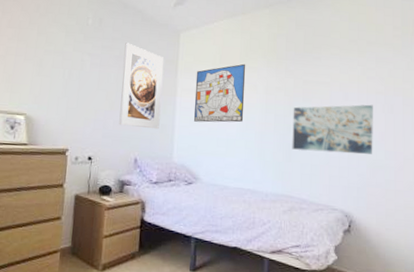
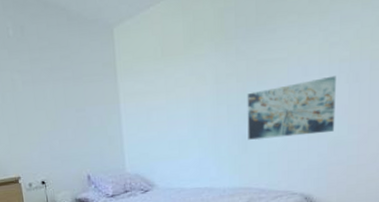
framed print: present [119,42,164,130] -> none [54,50,107,144]
wall art: present [194,63,246,123] -> none [137,52,194,128]

